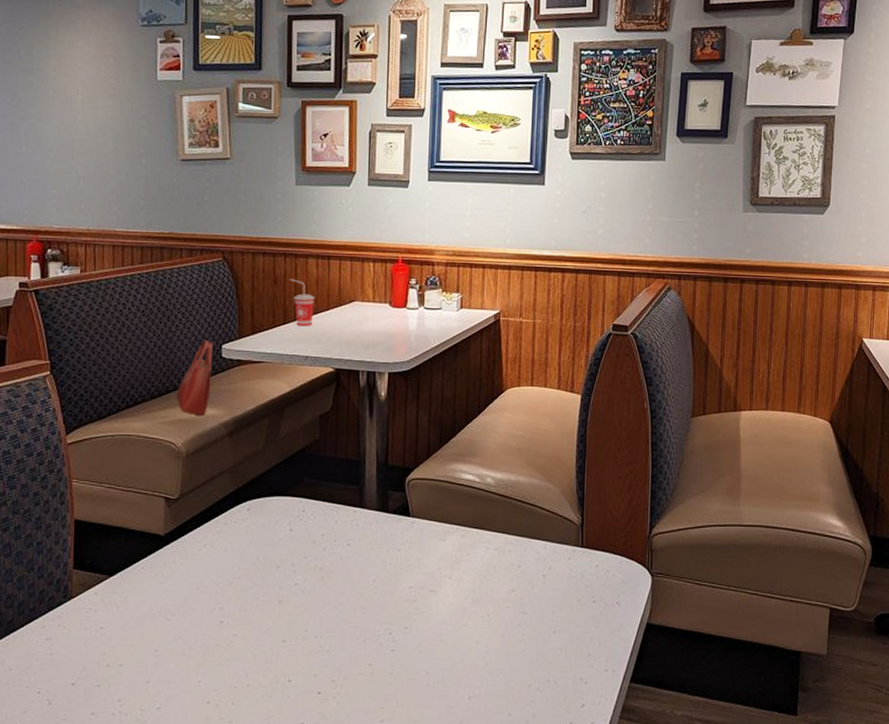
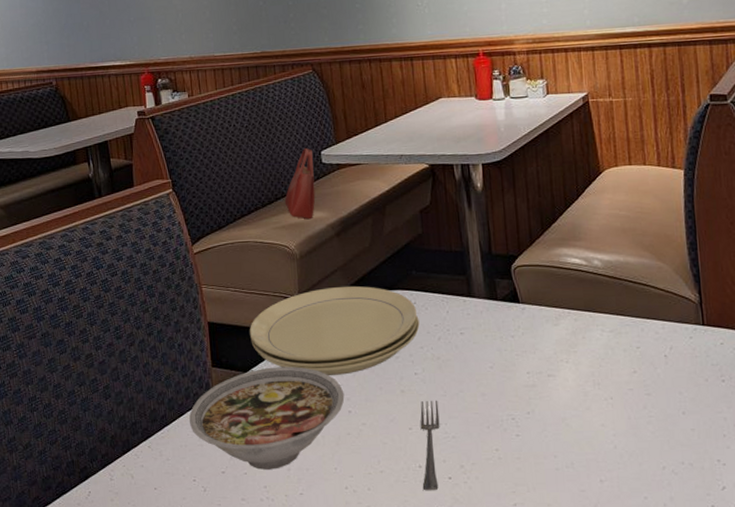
soup bowl: none [41,571,218,682] -> present [189,366,345,470]
plate: none [120,489,306,584] -> present [249,286,420,376]
beverage cup: present [289,279,316,326] -> none [376,83,403,127]
fork: none [289,612,316,706] -> present [420,400,440,491]

